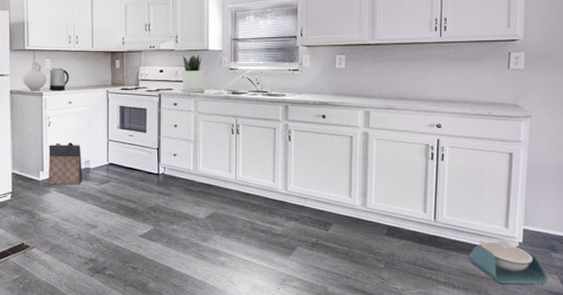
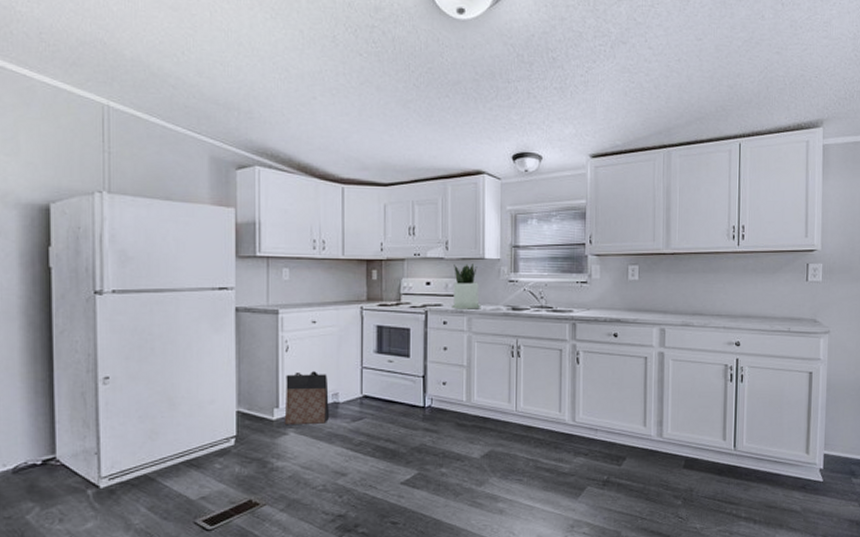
ceramic jug: present [23,61,47,91] -> none [252,271,284,308]
kettle: present [49,67,69,90] -> none [287,278,313,307]
pet bowl: present [467,240,547,284] -> none [768,467,848,515]

